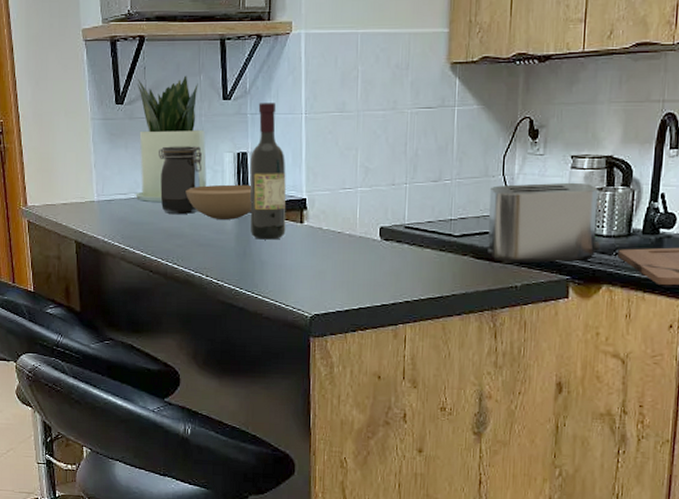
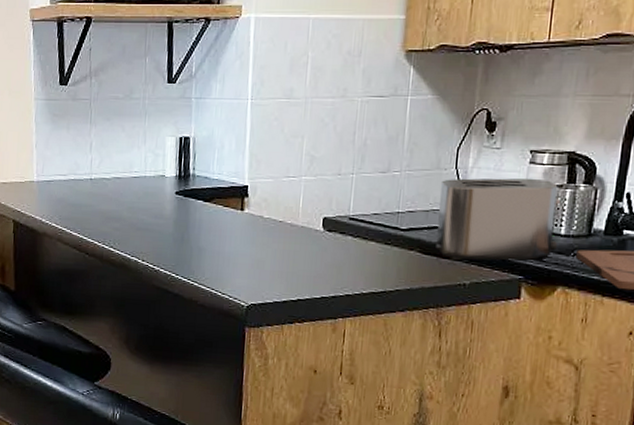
planter: present [134,75,207,203] -> none [74,58,149,185]
jar: present [159,146,202,214] -> none [100,128,144,197]
bowl: present [185,184,252,220] -> none [125,168,193,205]
wine bottle: present [249,103,286,240] -> none [189,87,229,227]

